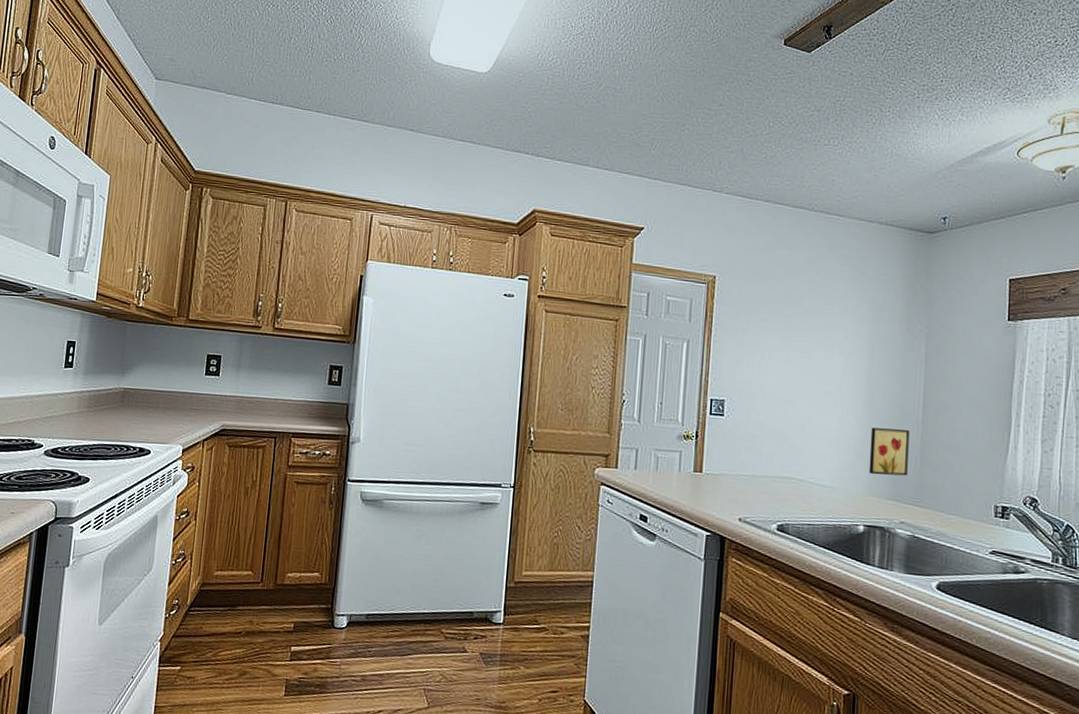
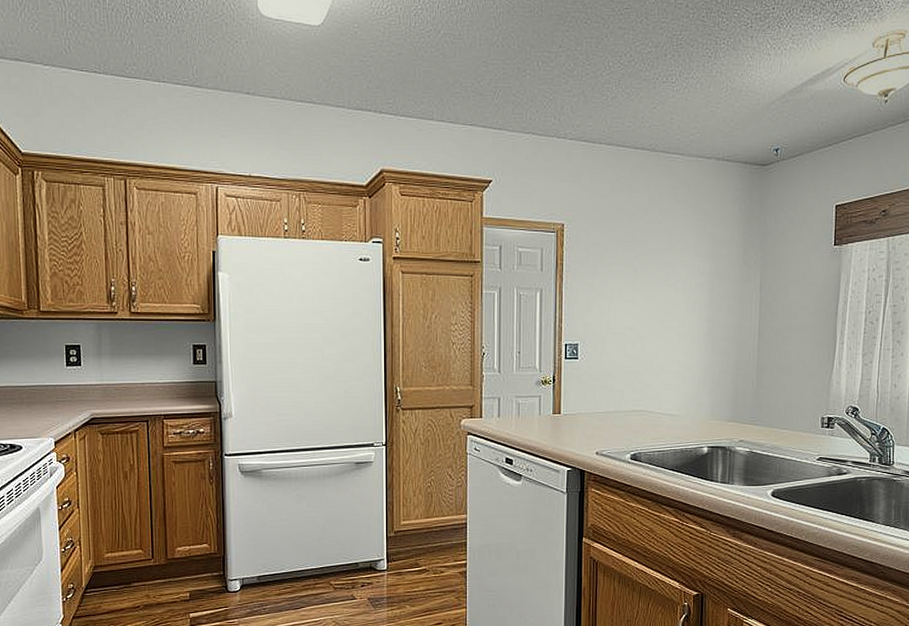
wall art: present [869,427,910,476] -> none [711,357,747,400]

